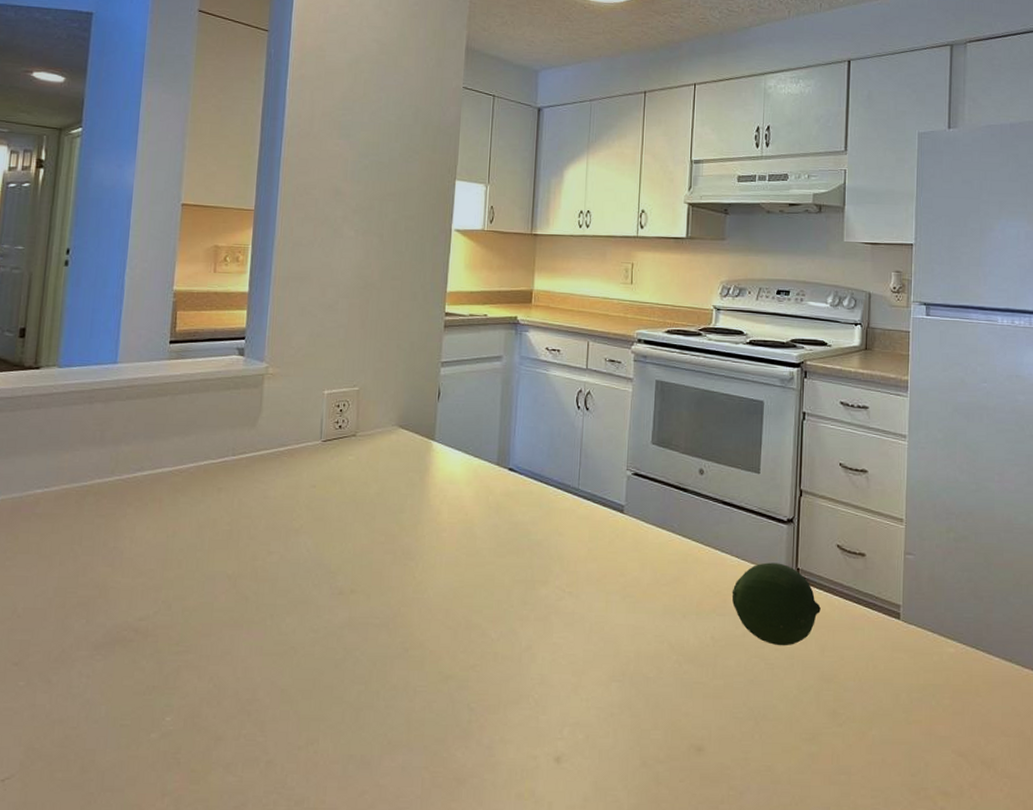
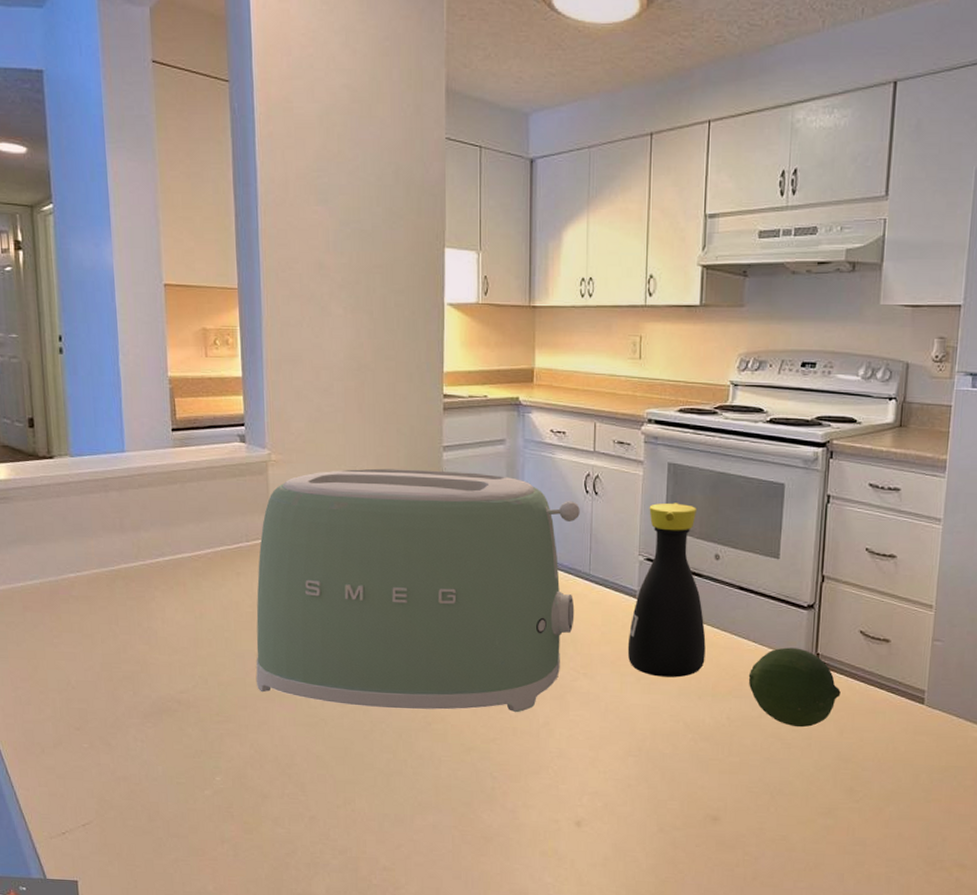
toaster: none [225,383,571,636] -> present [256,468,580,713]
bottle: none [613,418,691,595] -> present [627,503,706,678]

